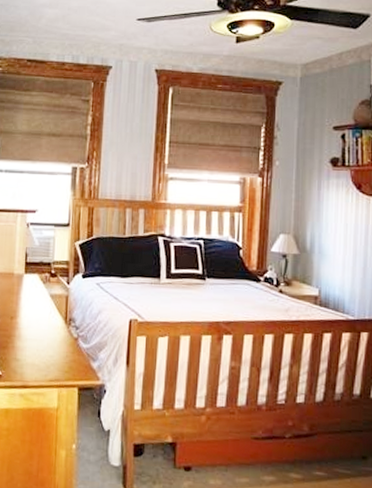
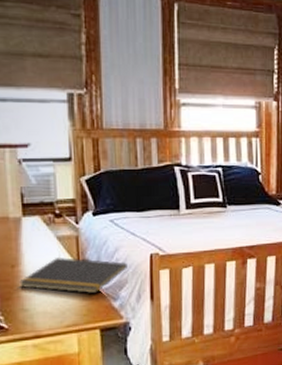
notepad: none [15,313,108,353] -> present [19,256,127,294]

